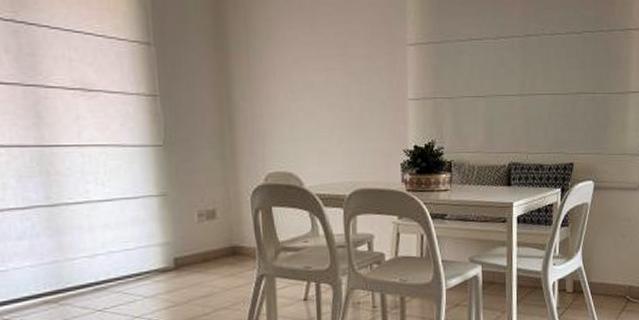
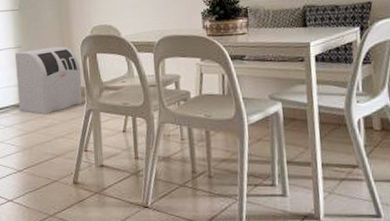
hand dryer: none [159,196,253,282] -> present [15,46,82,115]

